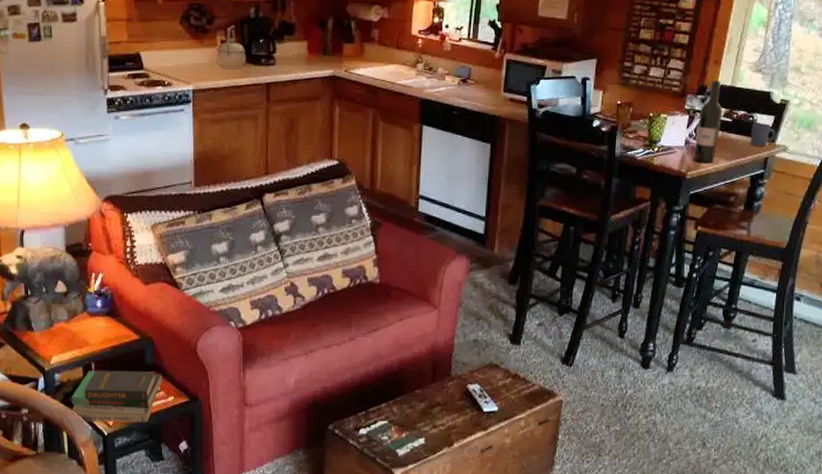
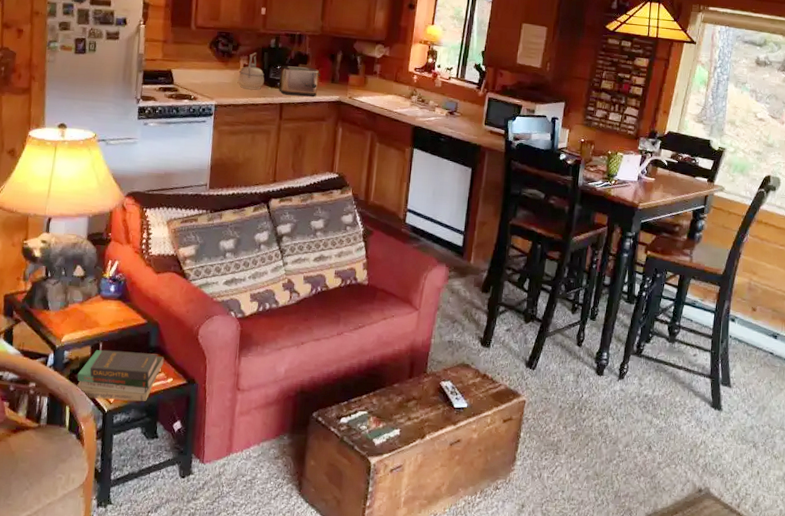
toaster: none [262,38,310,73] -> present [278,65,321,96]
wine bottle: present [693,81,723,164] -> none [644,127,670,198]
mug: present [749,123,776,146] -> none [692,165,715,186]

